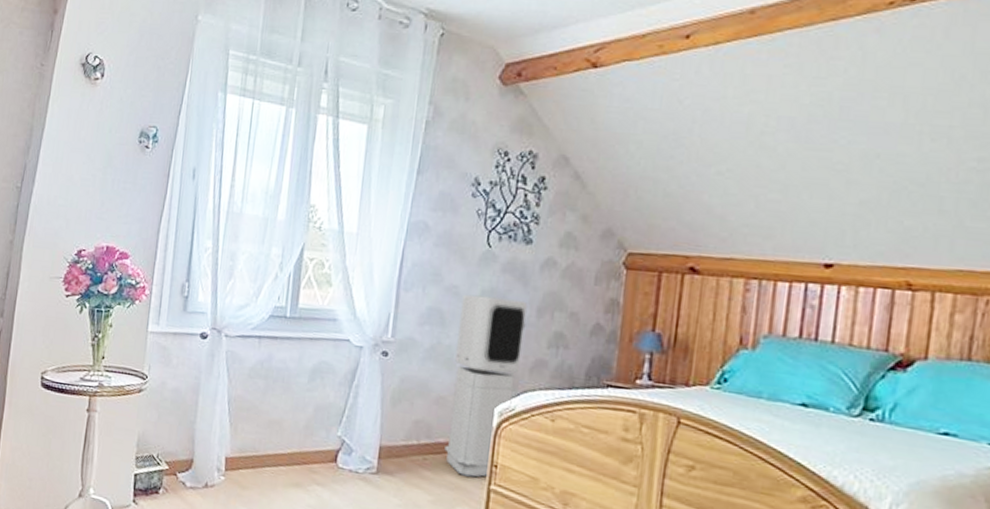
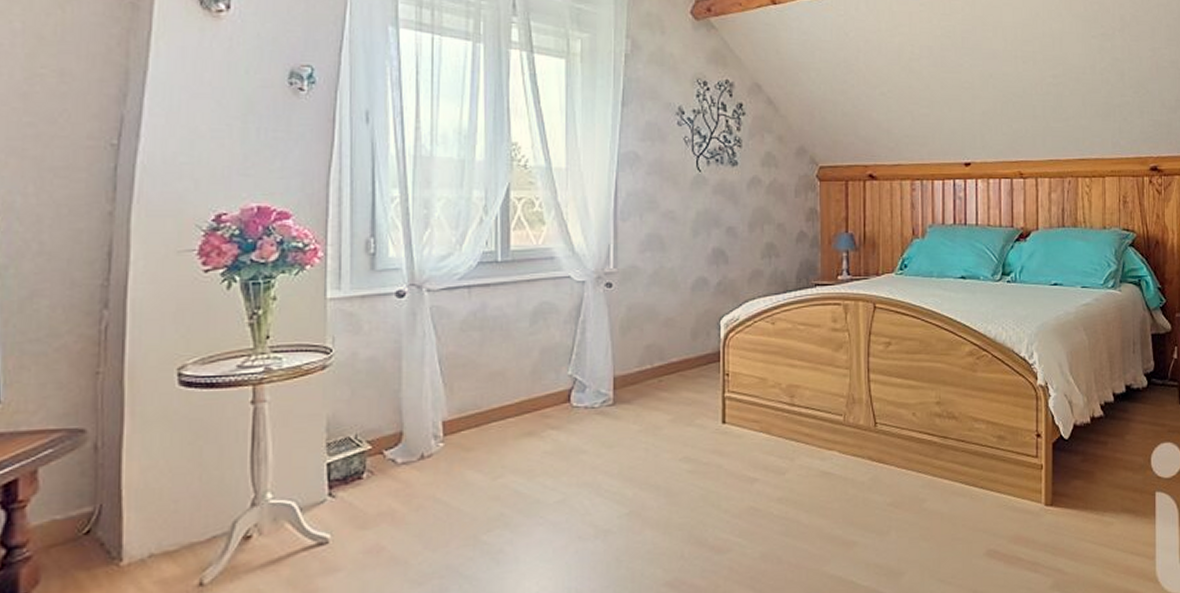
air purifier: present [444,294,527,478] -> none [678,218,740,389]

